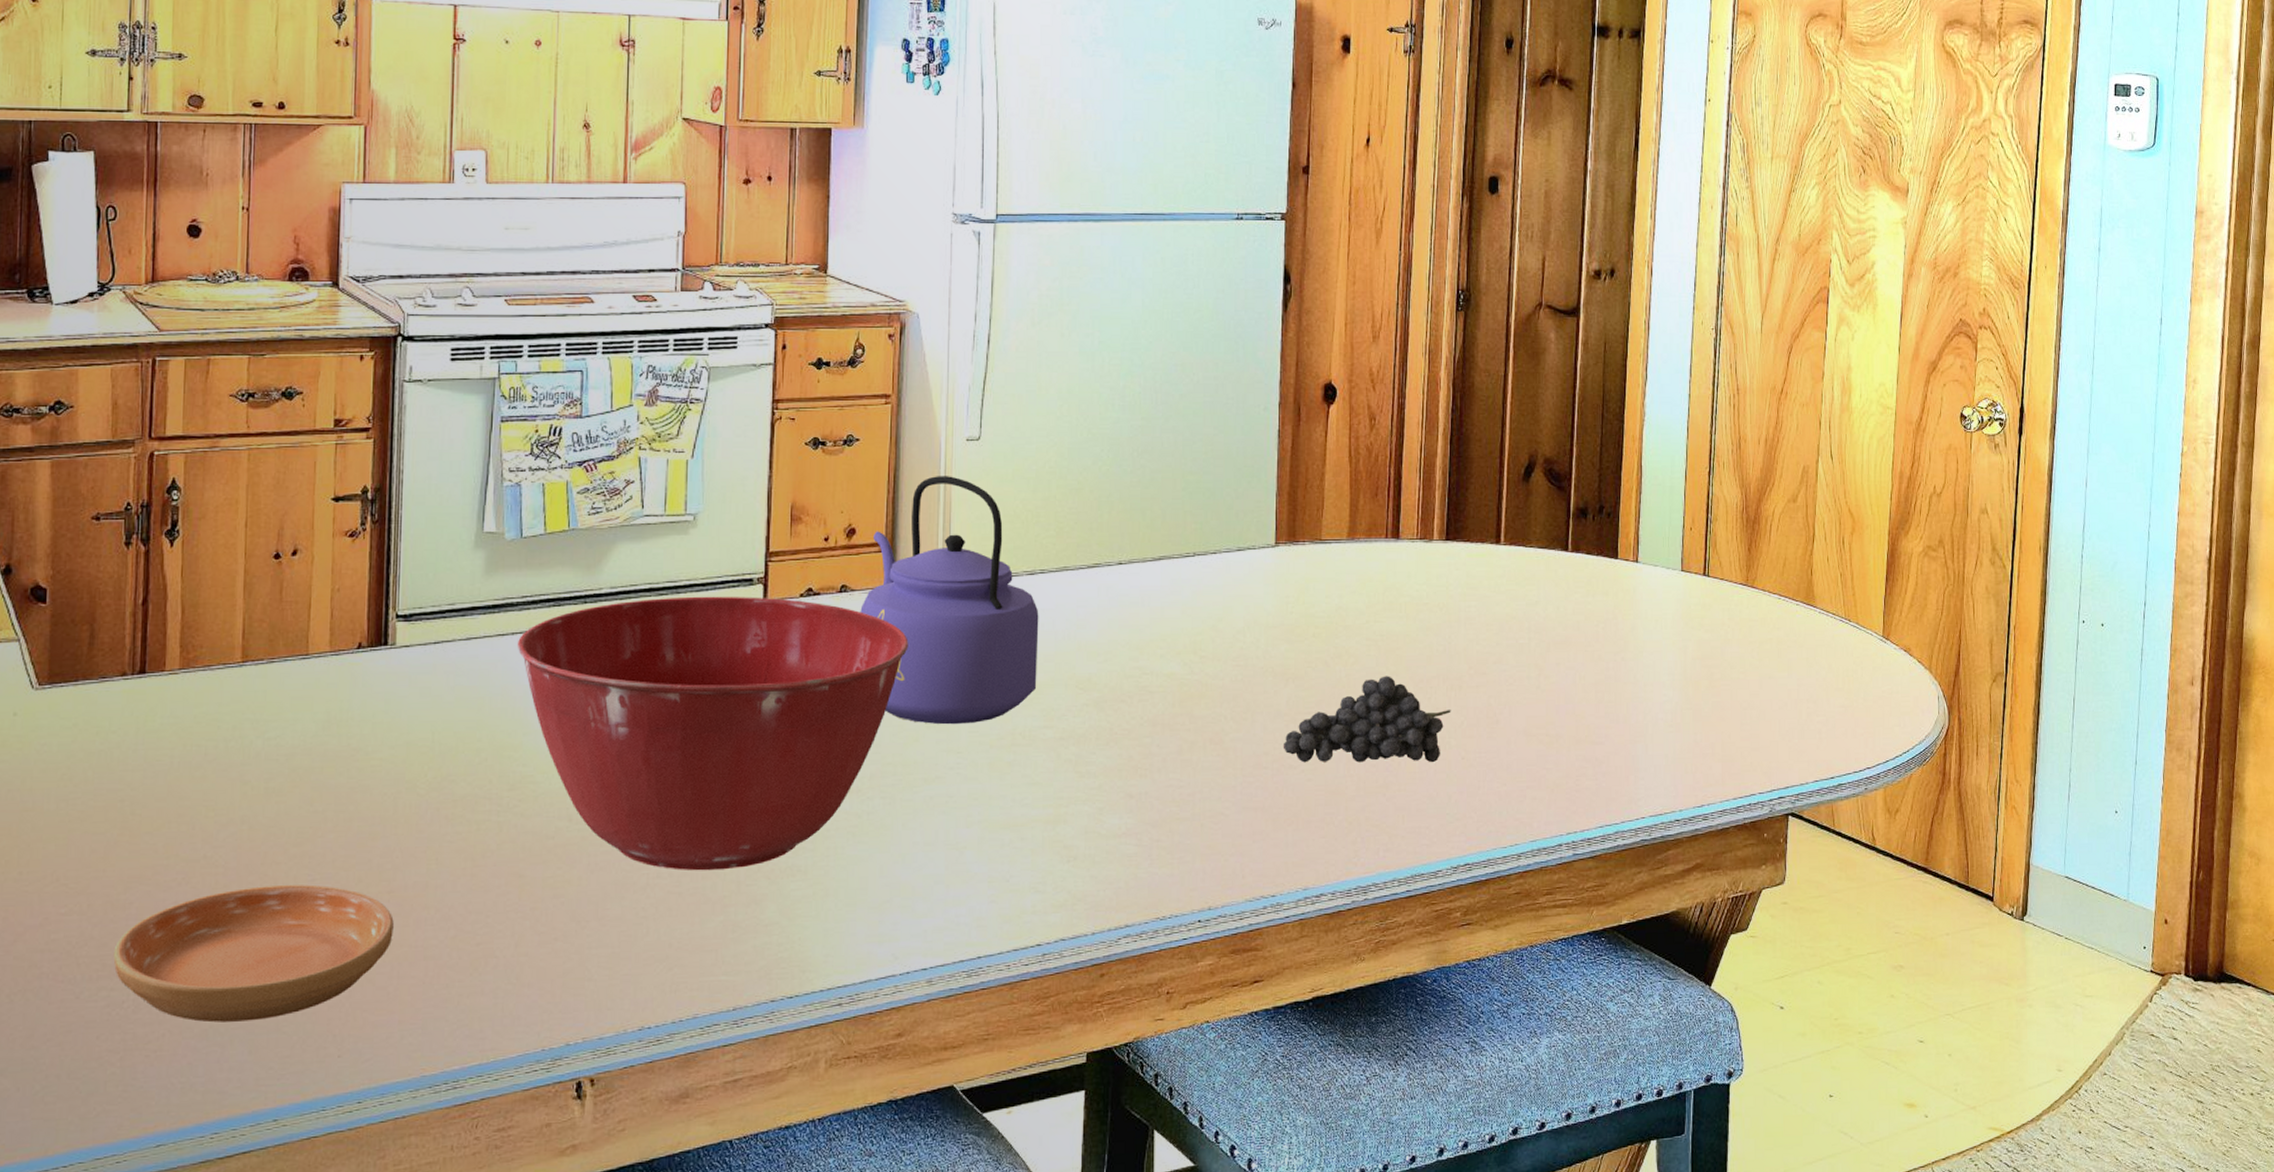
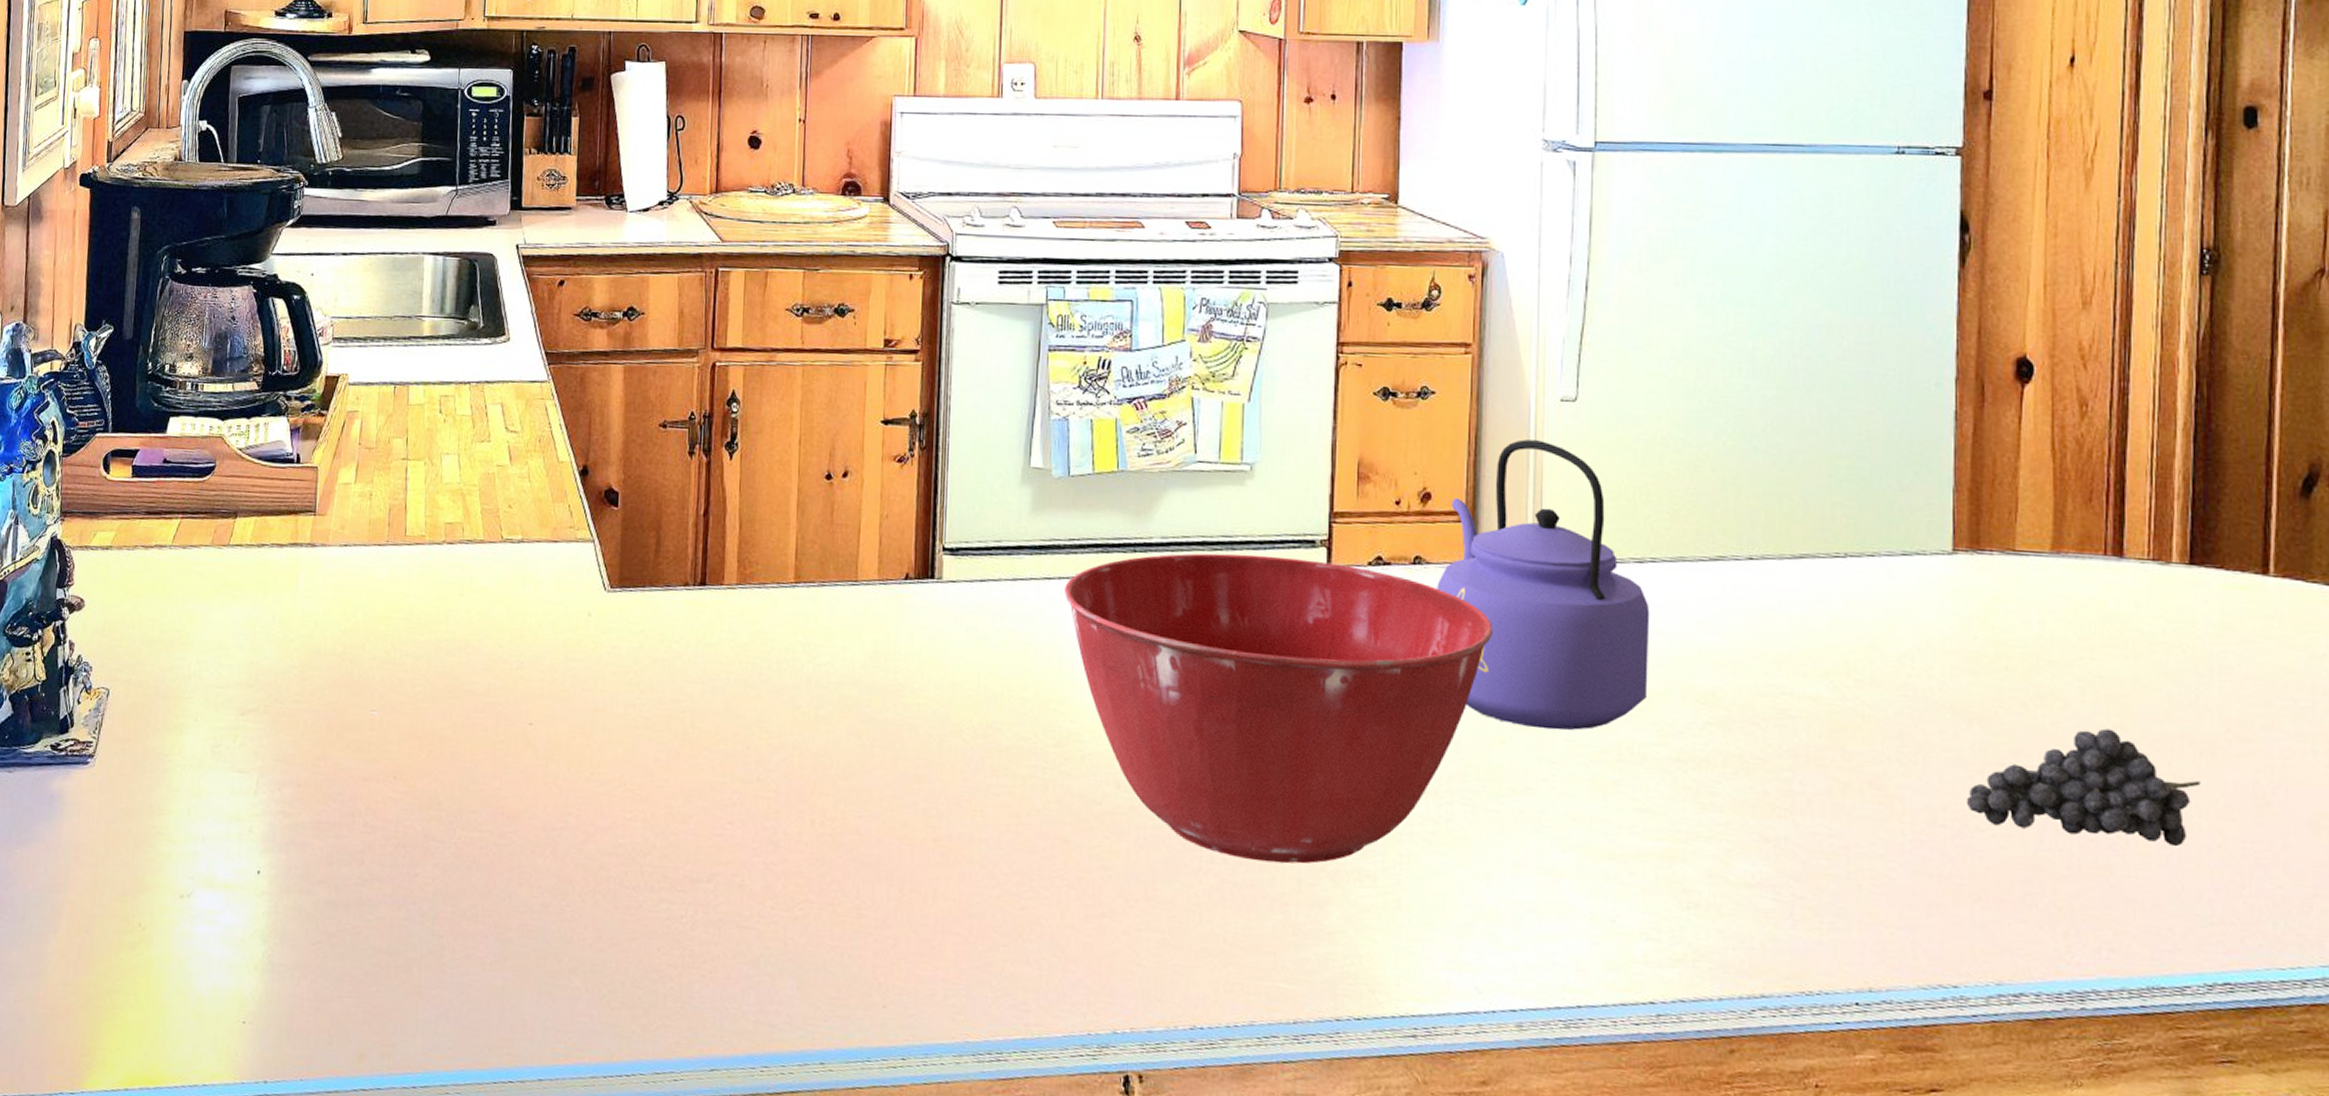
saucer: present [113,884,394,1023] -> none [673,816,939,956]

